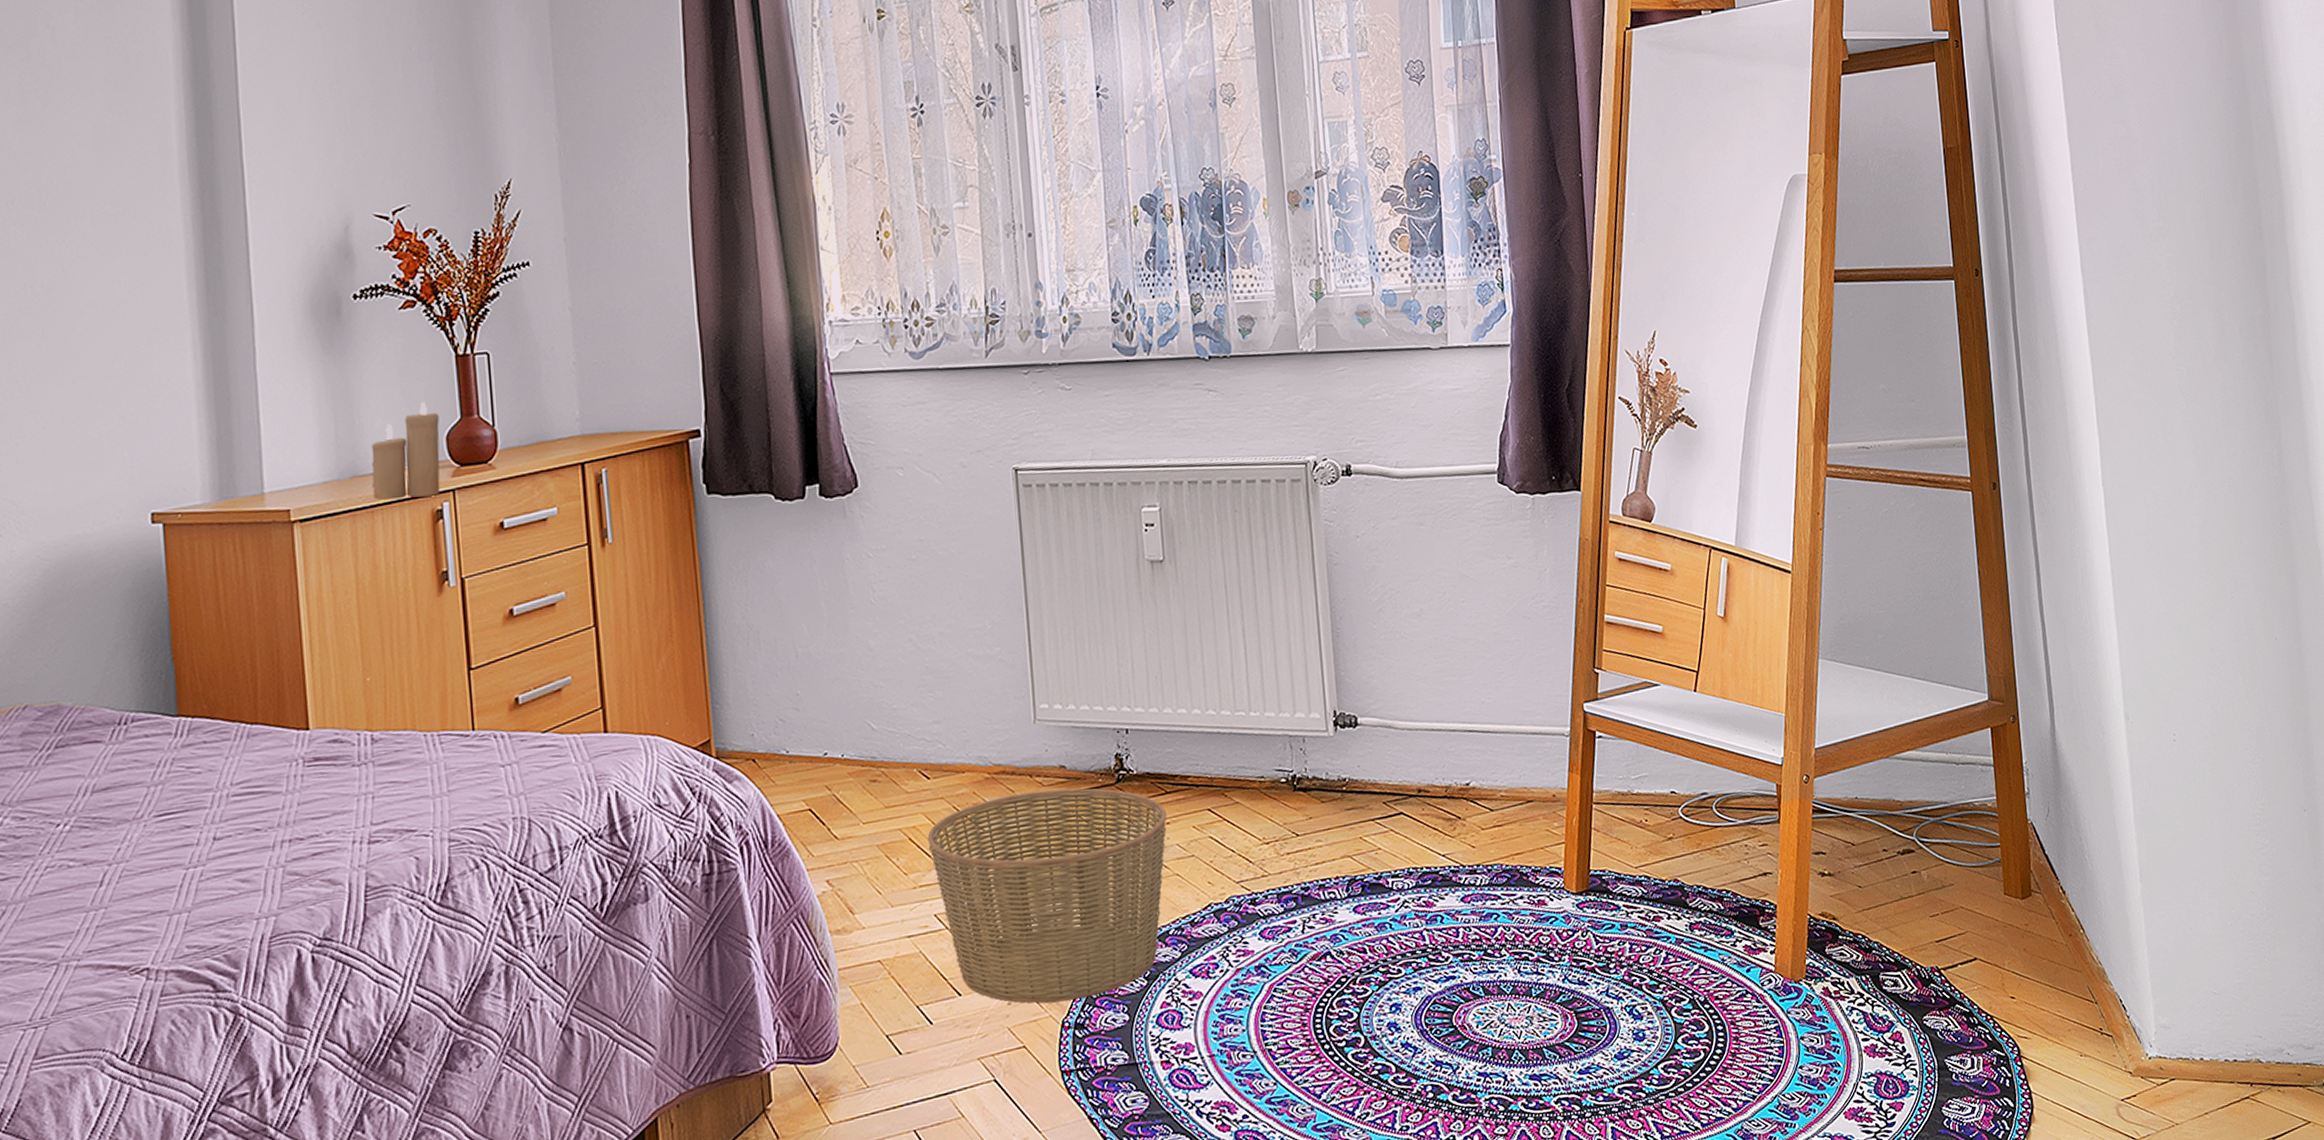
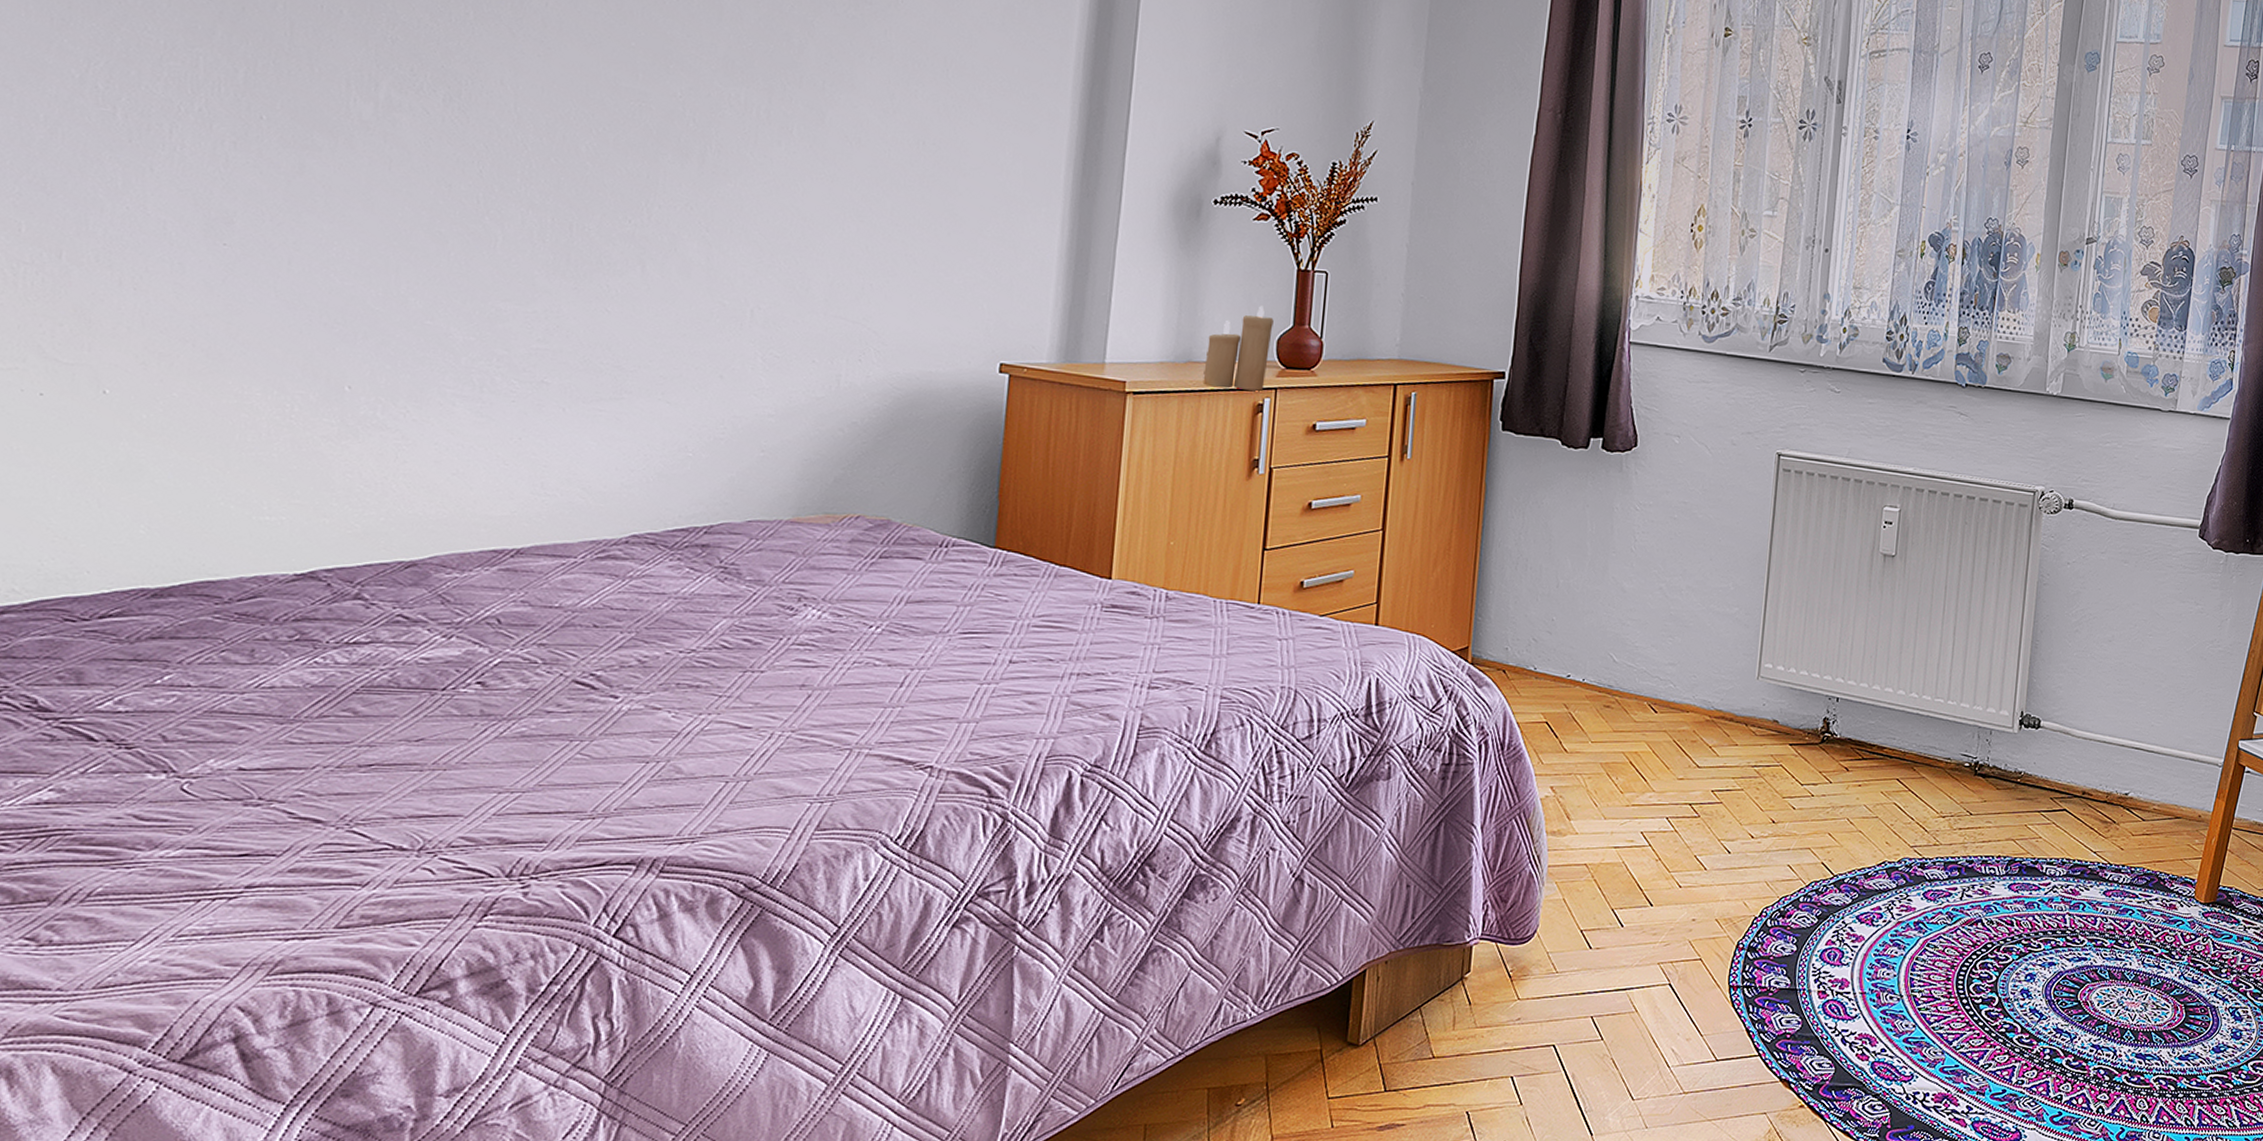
basket: present [927,788,1167,1003] -> none [1645,738,1860,925]

